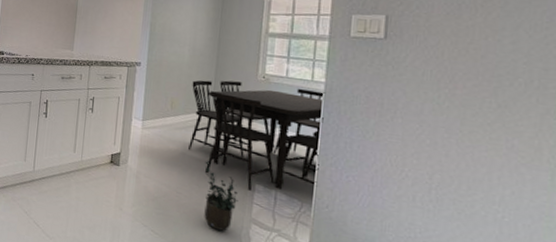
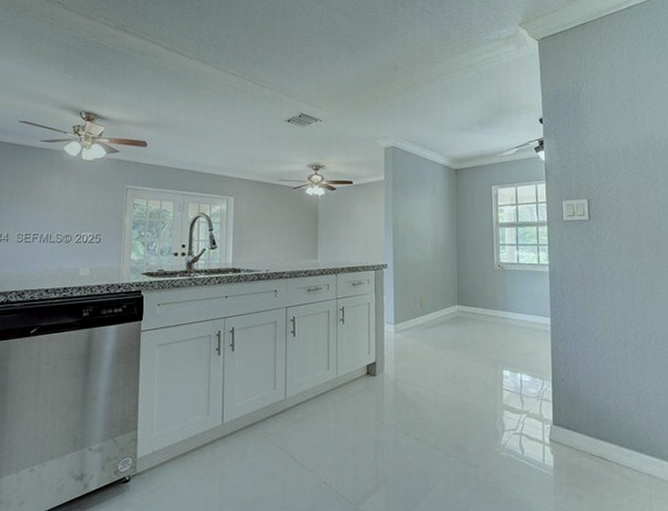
dining table: present [188,80,326,191] -> none [437,272,553,378]
potted plant: present [204,161,238,232] -> none [457,356,490,424]

